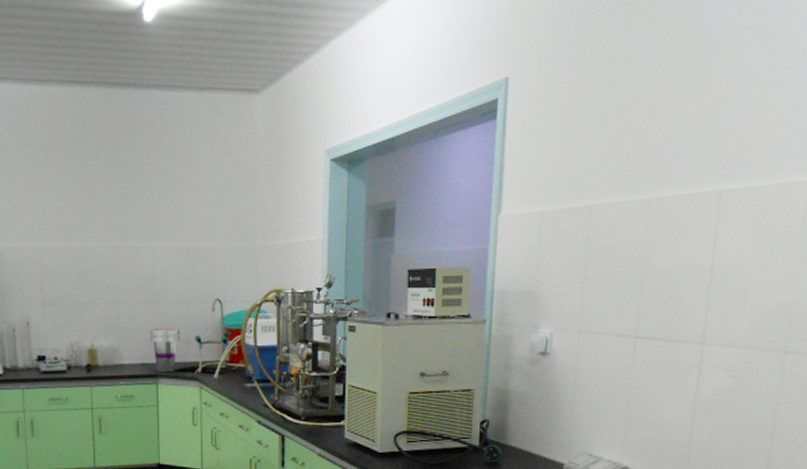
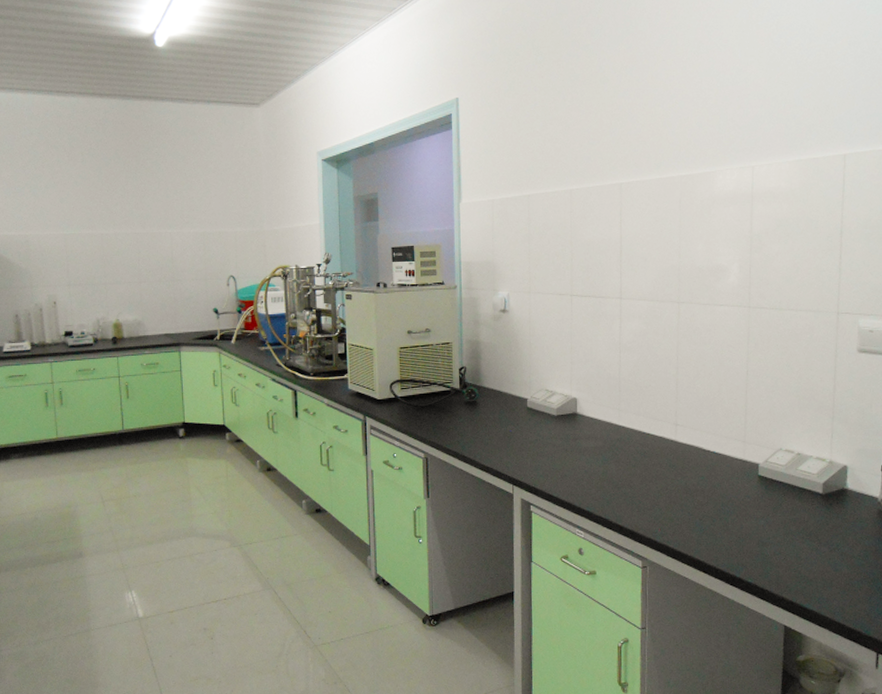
container: present [149,328,180,373] -> none [170,302,199,342]

